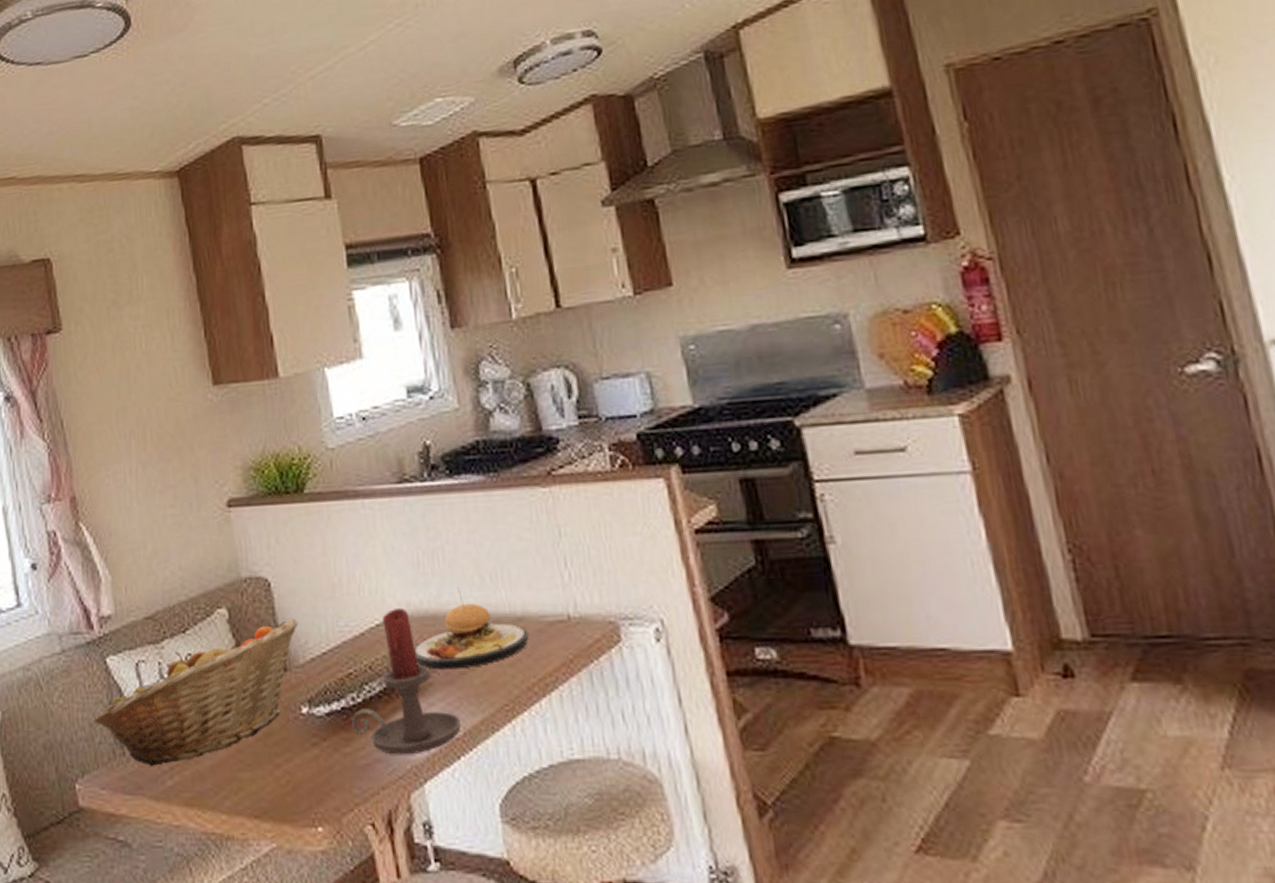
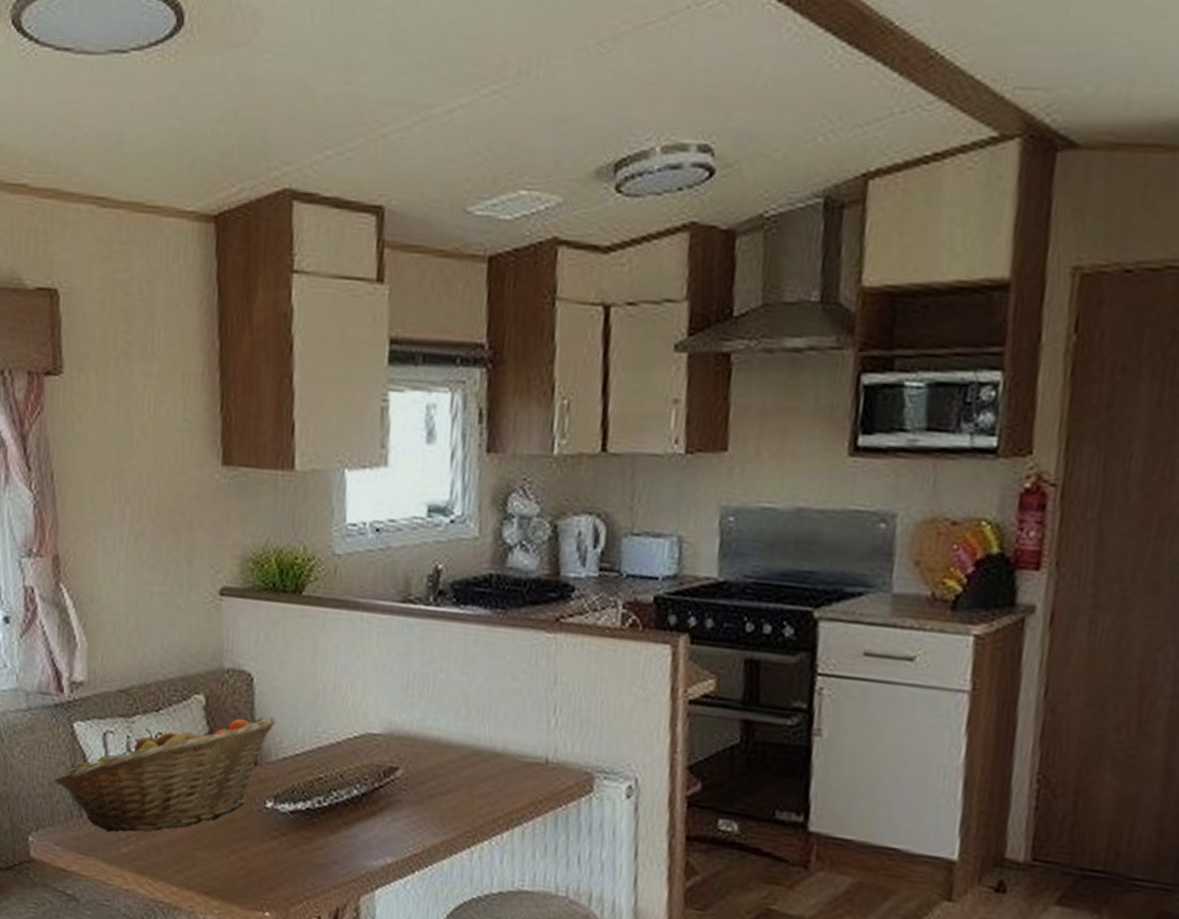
candle holder: present [351,608,461,755] -> none [313,724,421,862]
plate: present [414,587,529,670] -> none [388,714,504,792]

